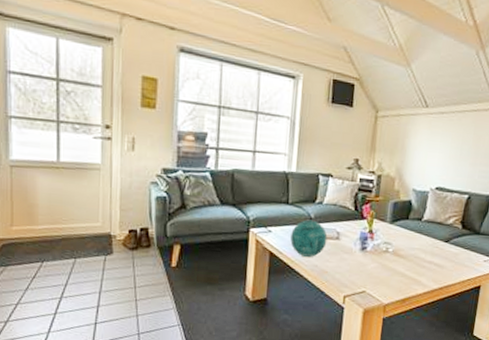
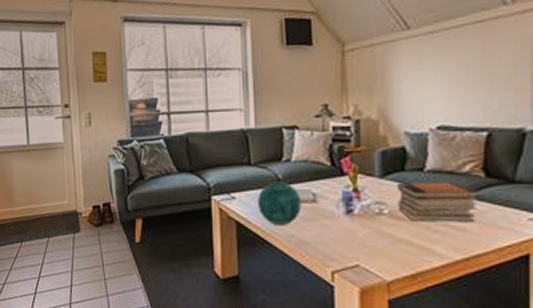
book stack: none [399,228,457,261] -> present [397,181,480,222]

